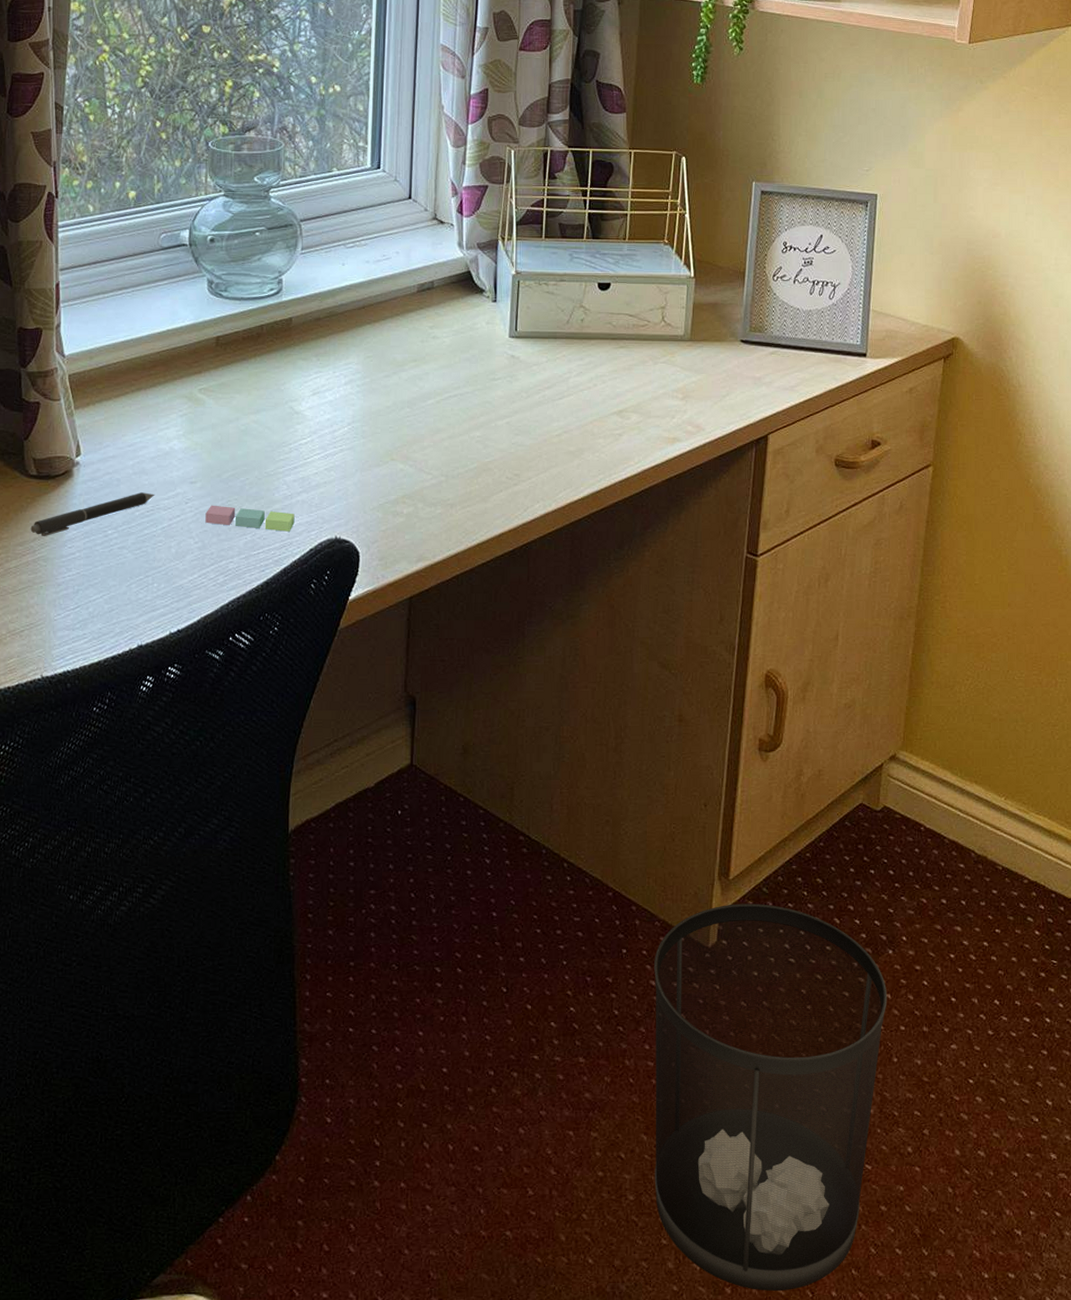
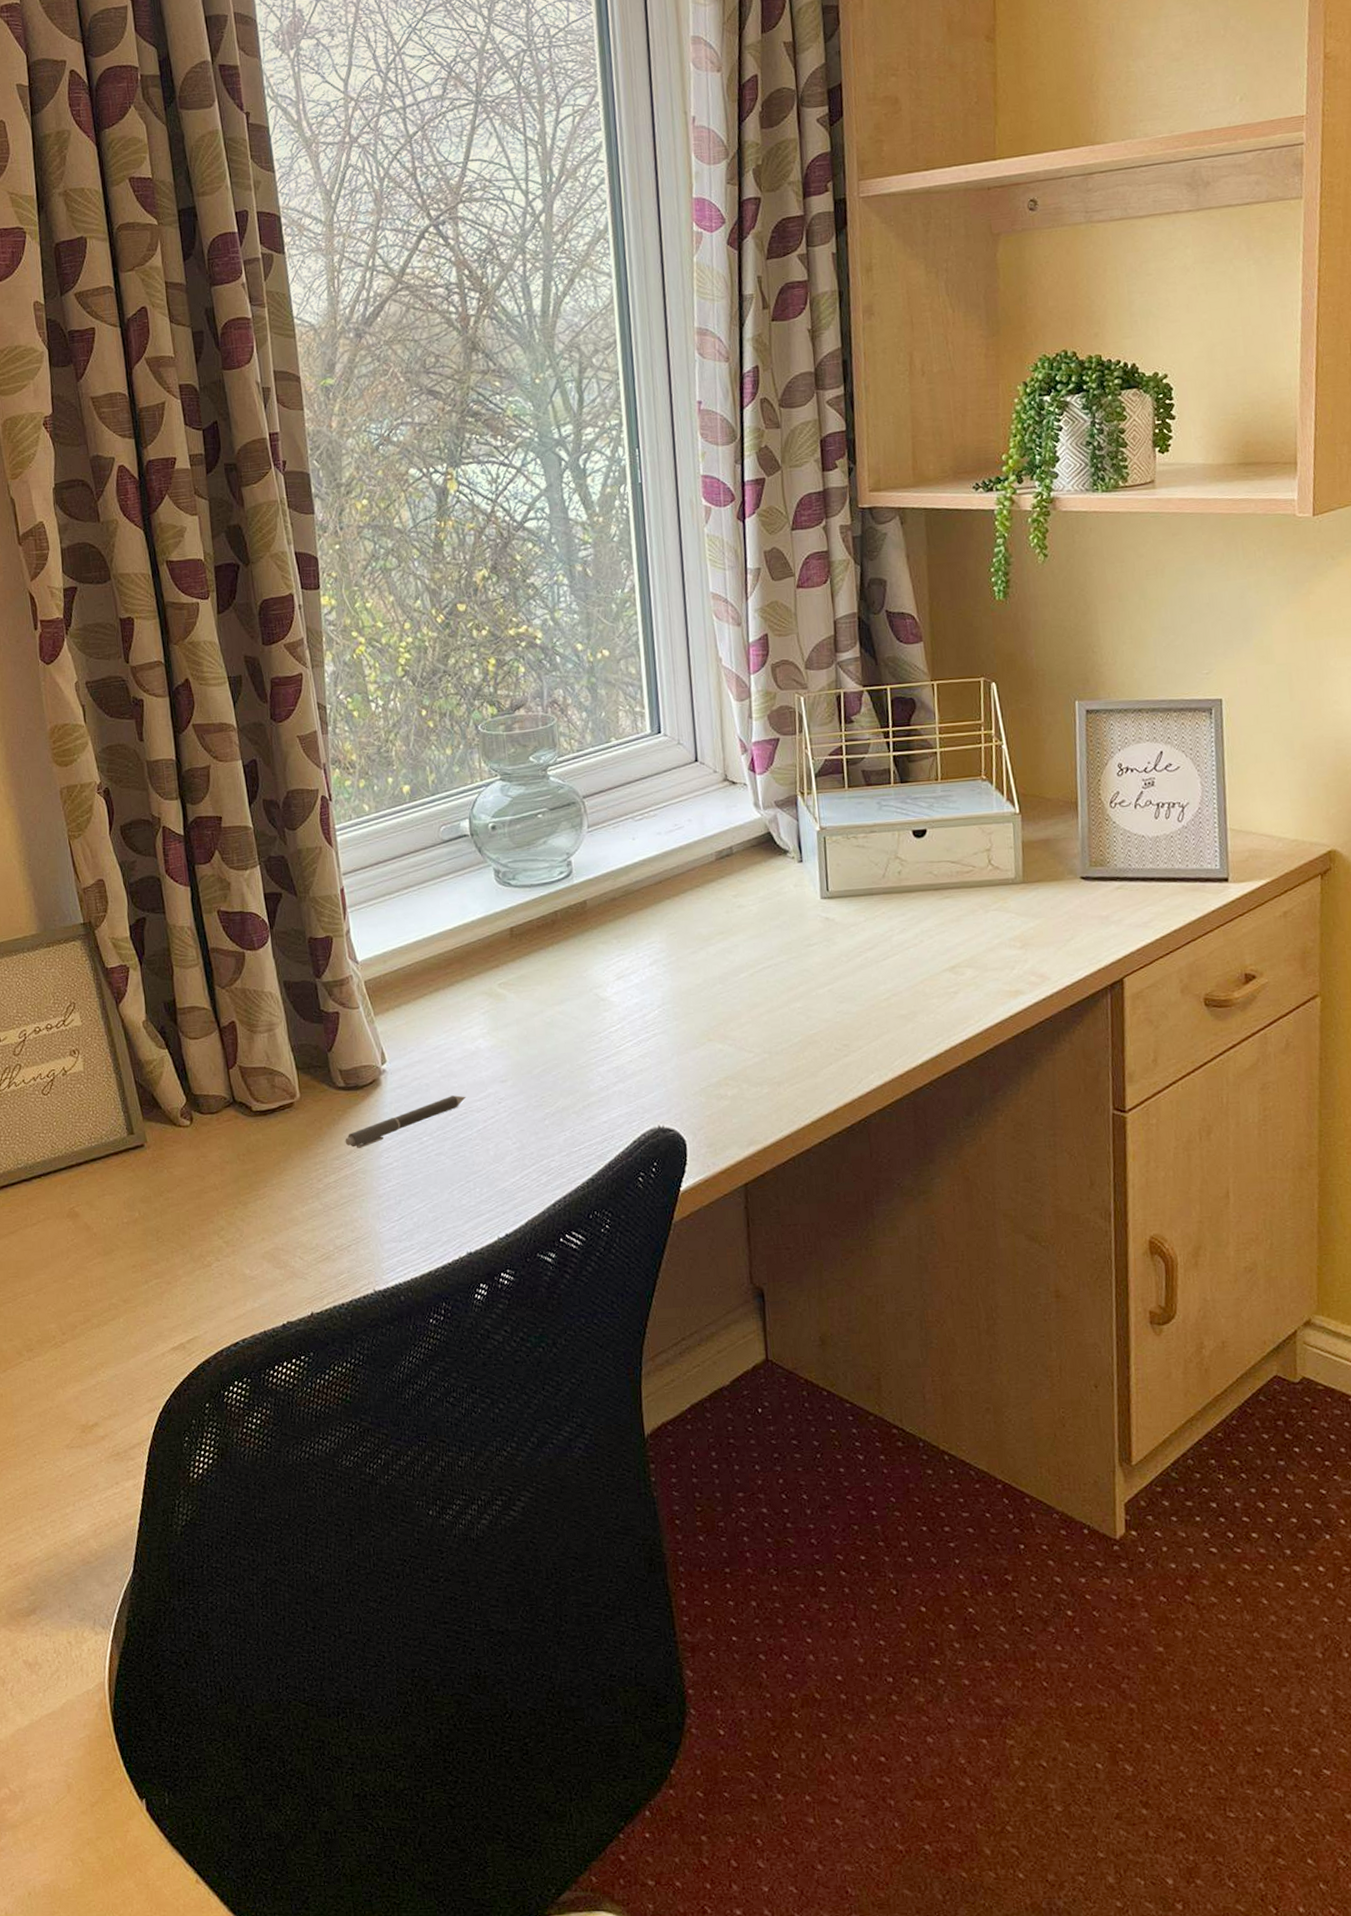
sticky notes: present [205,505,295,532] -> none [520,1102,614,1125]
waste bin: present [654,903,888,1291] -> none [1056,1490,1330,1907]

